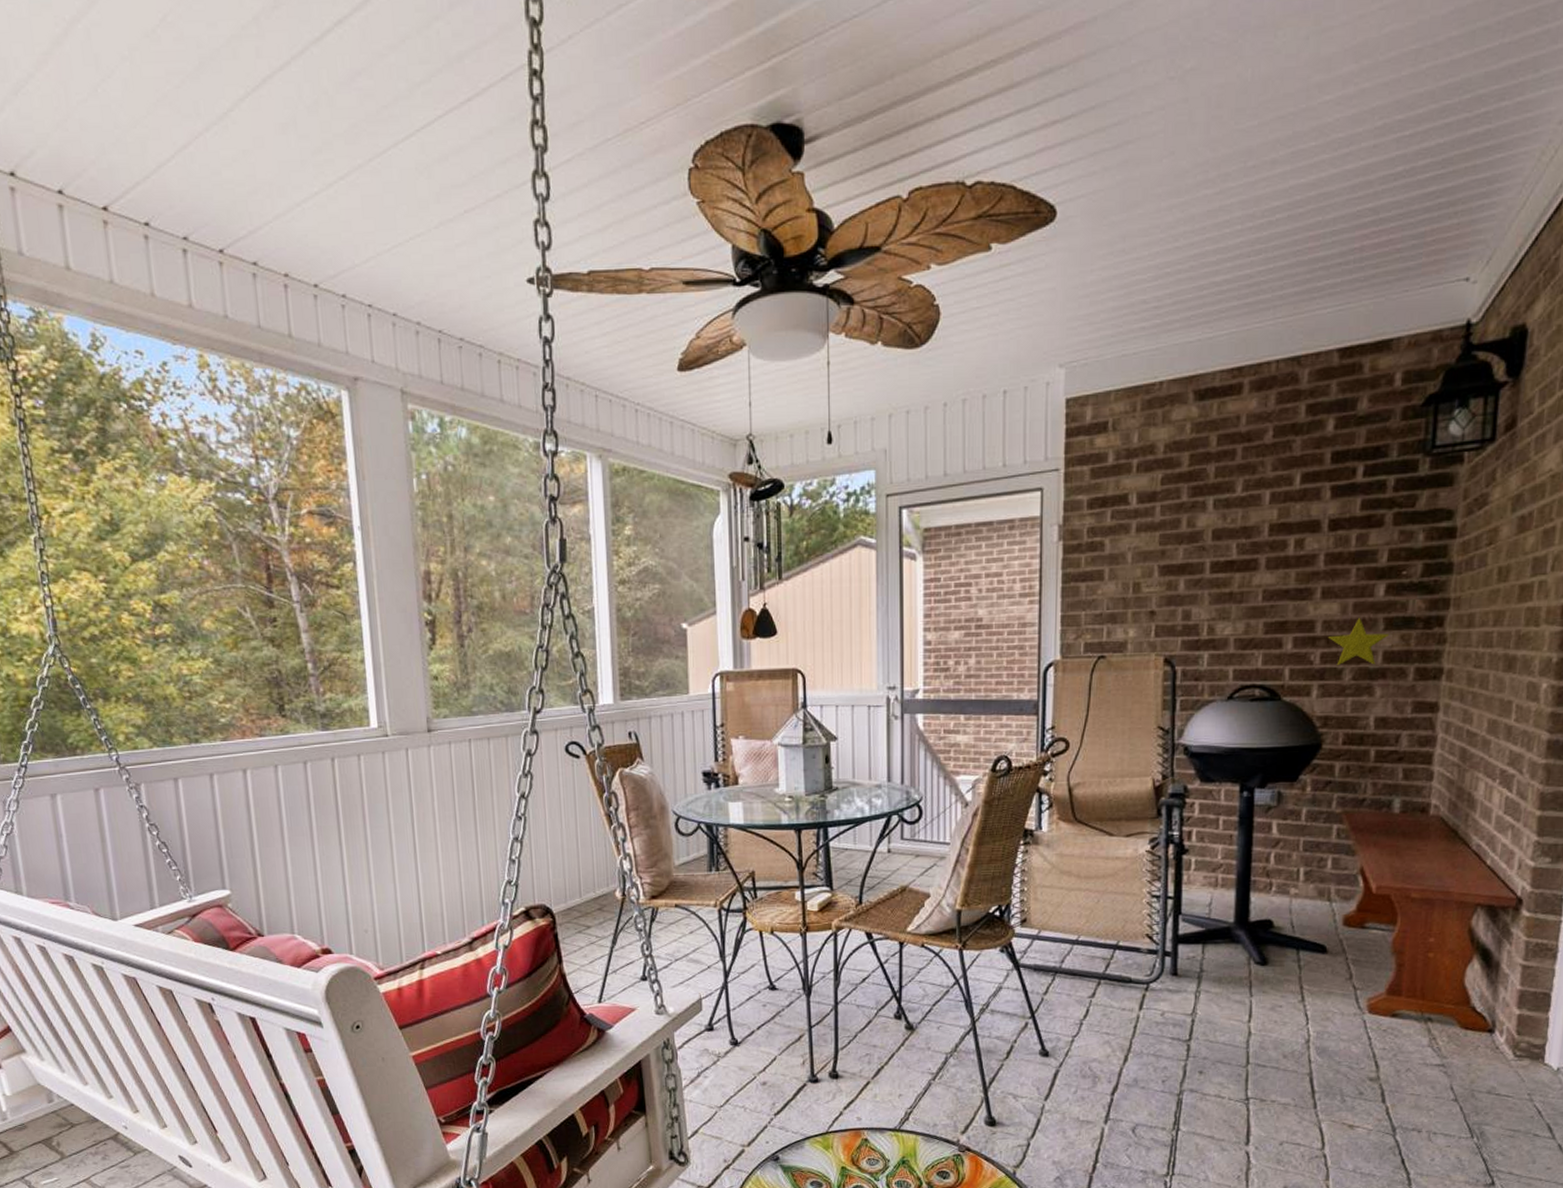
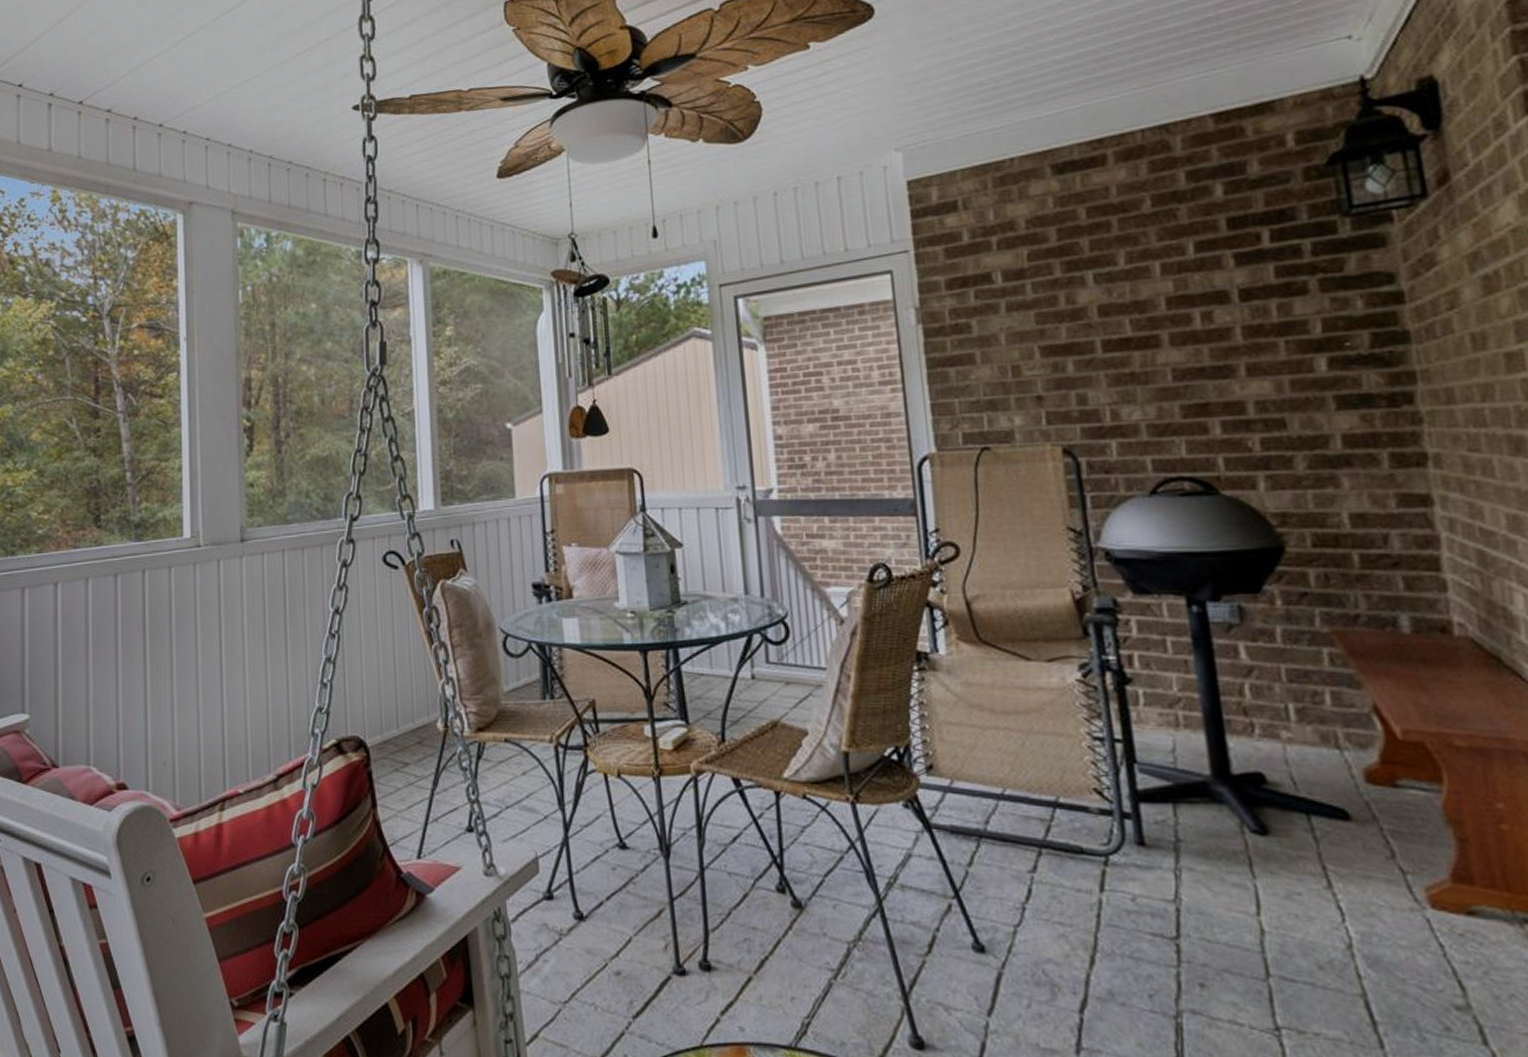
decorative star: present [1327,618,1390,666] -> none [1265,397,1346,453]

